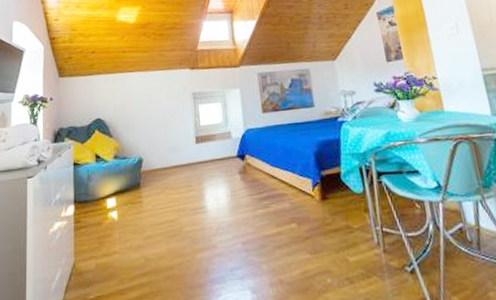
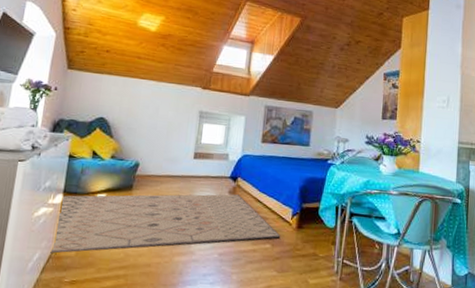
rug: none [71,174,306,270] -> present [50,194,281,254]

